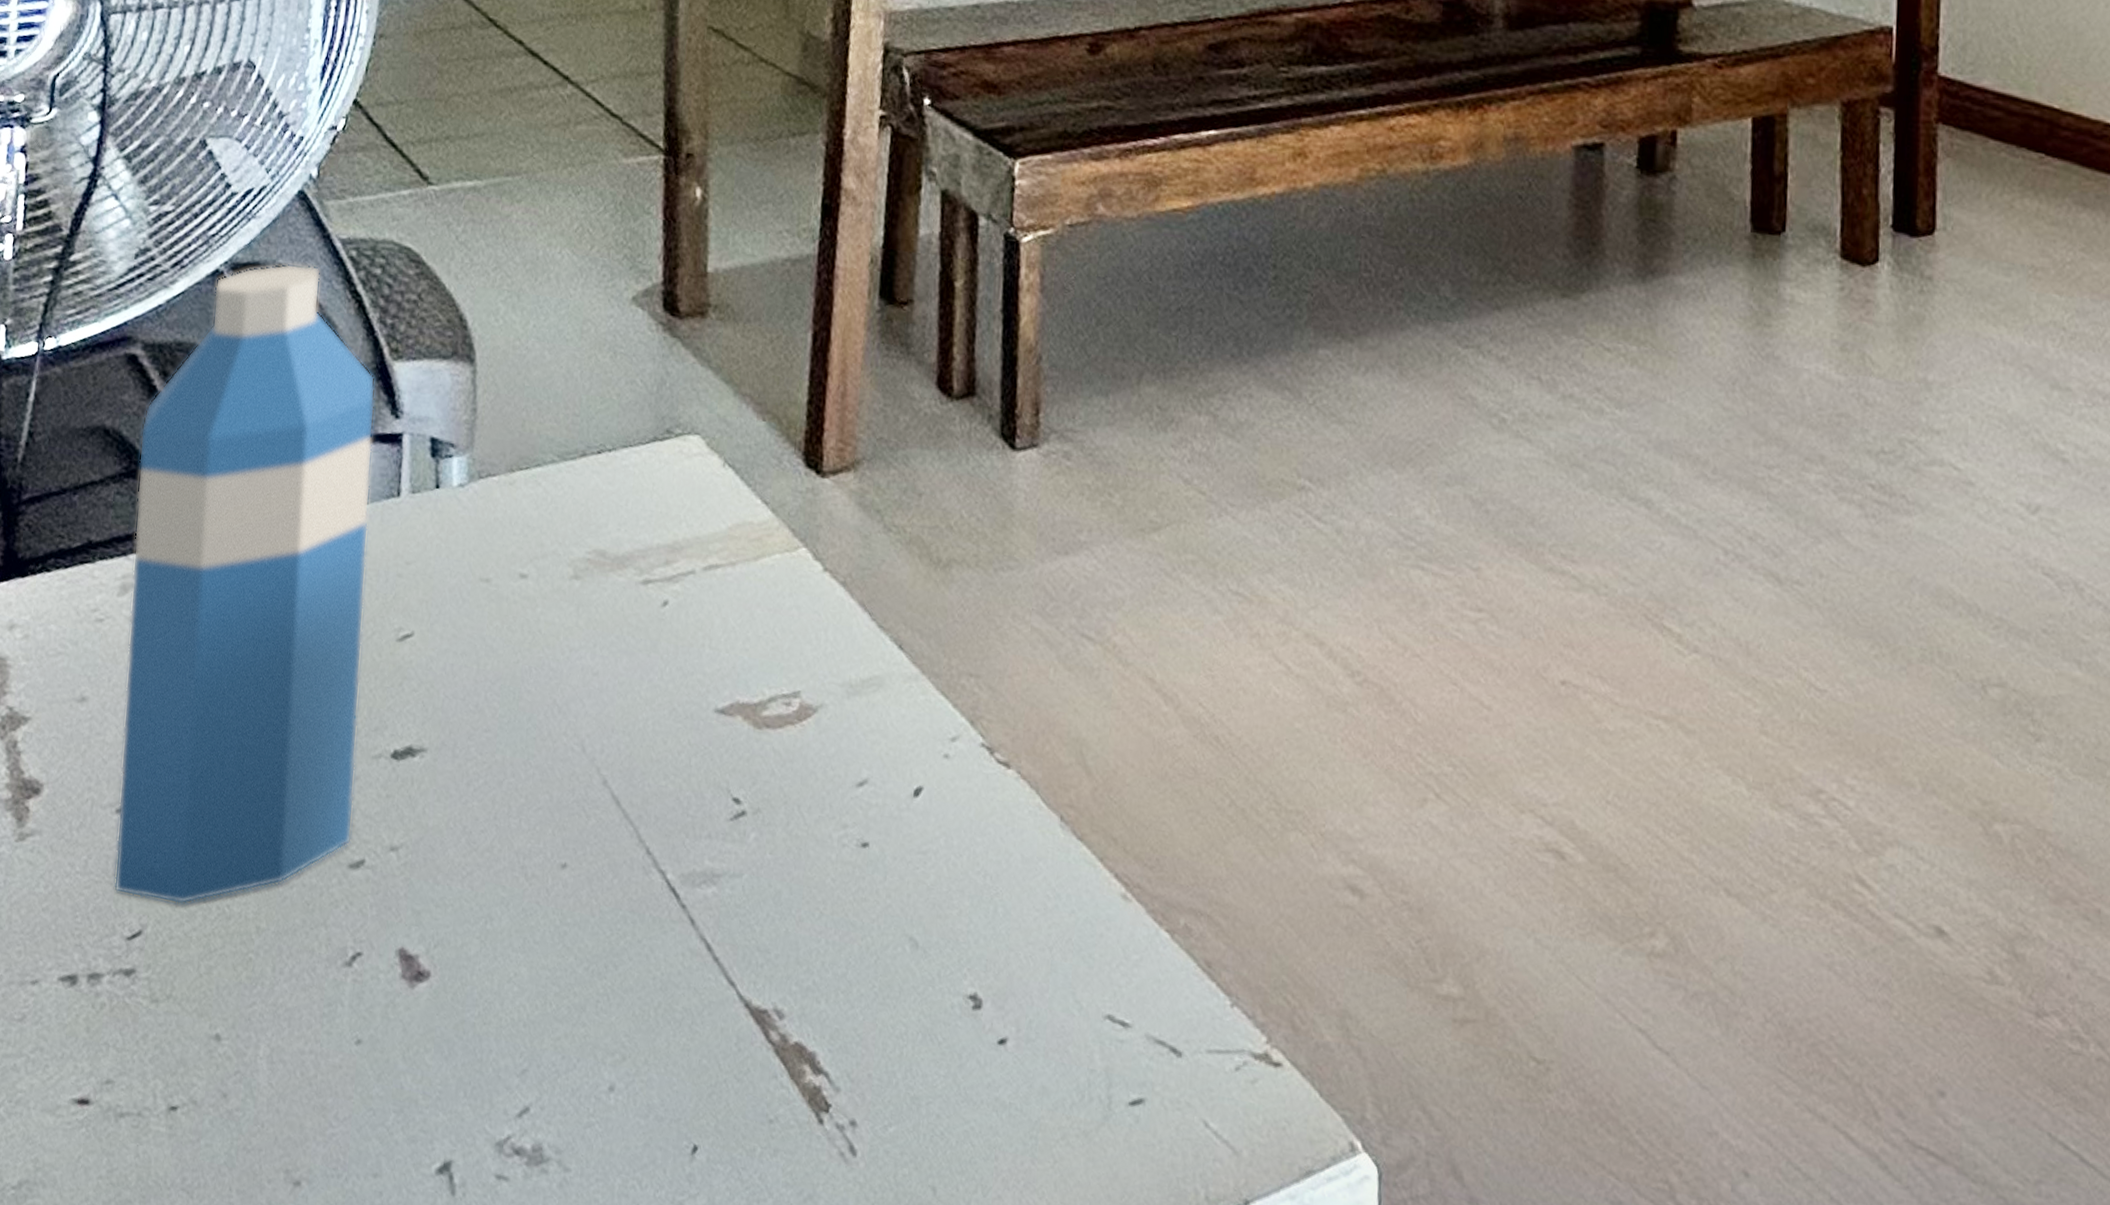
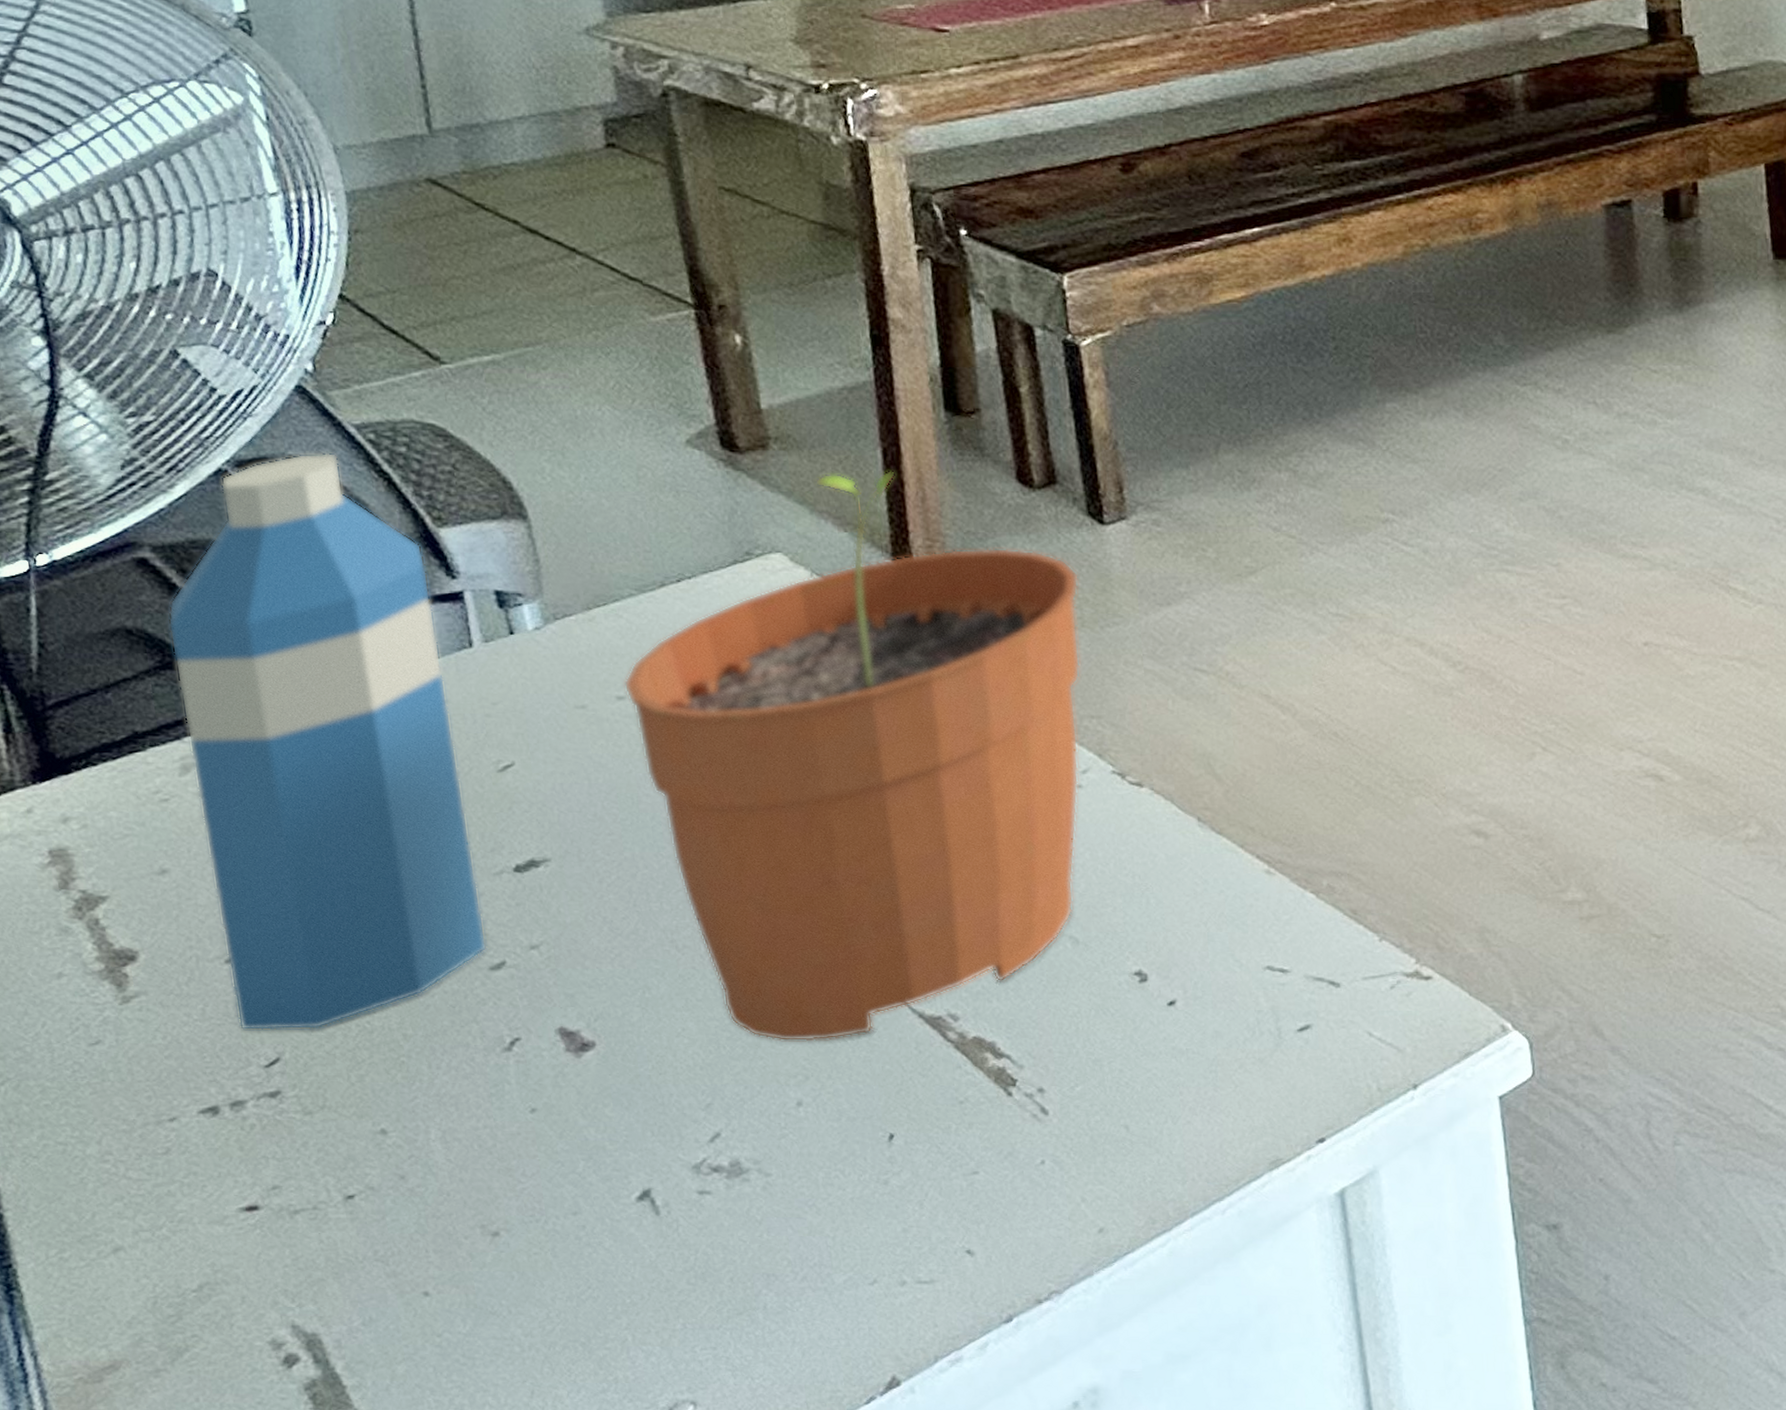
plant pot: none [528,352,981,1018] -> present [623,471,1081,1042]

